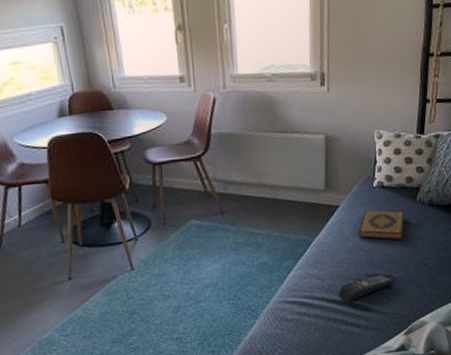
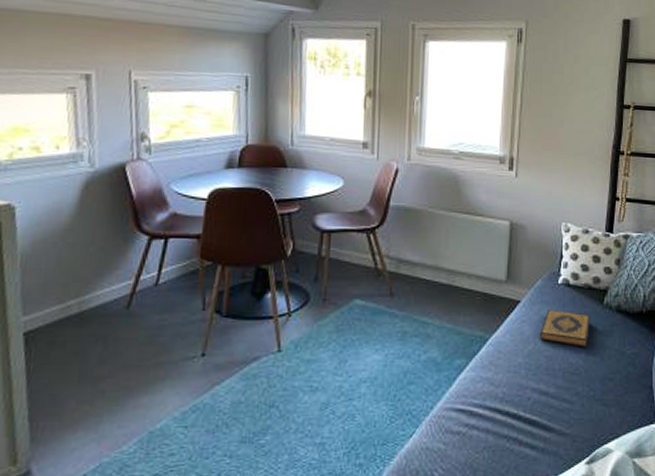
remote control: present [339,273,395,303] -> none [514,385,577,417]

